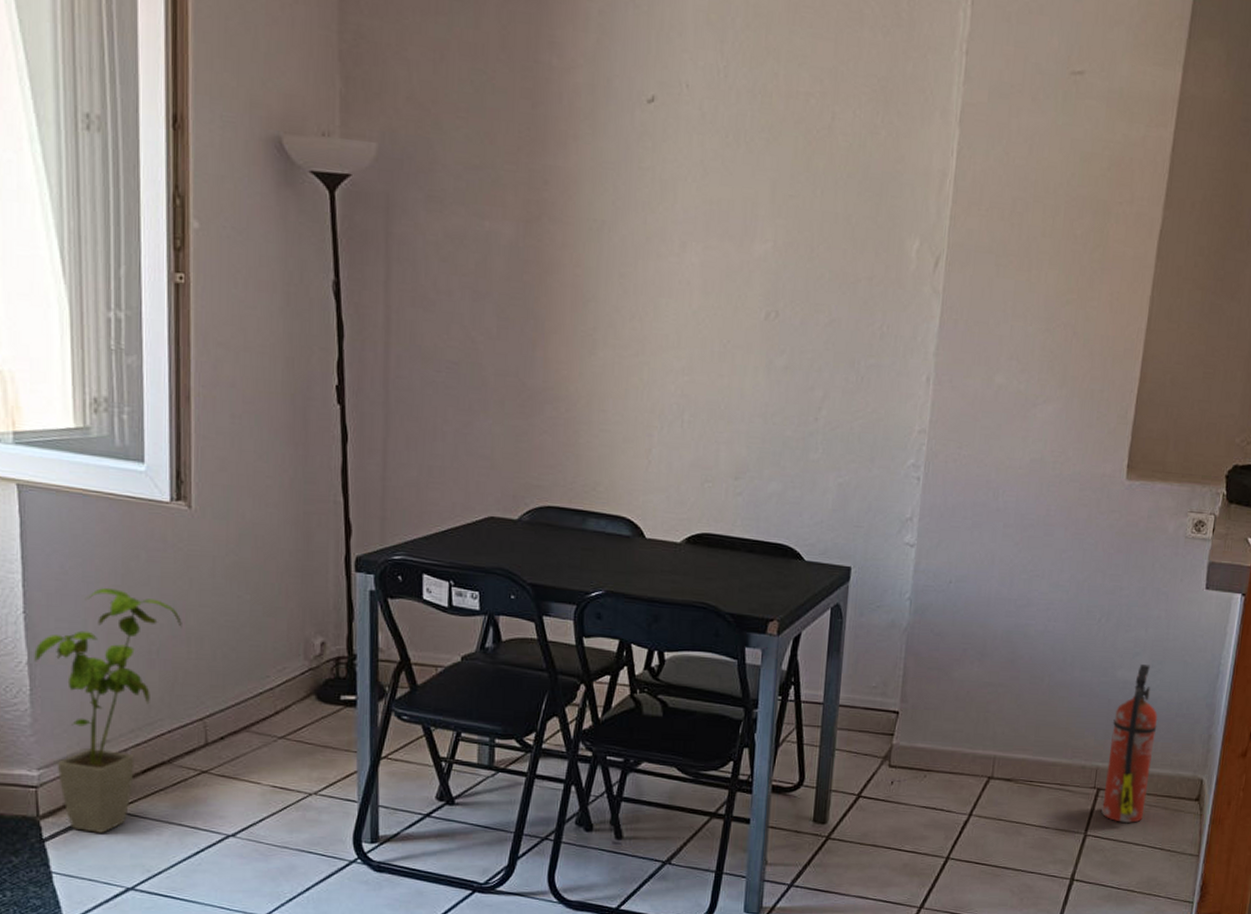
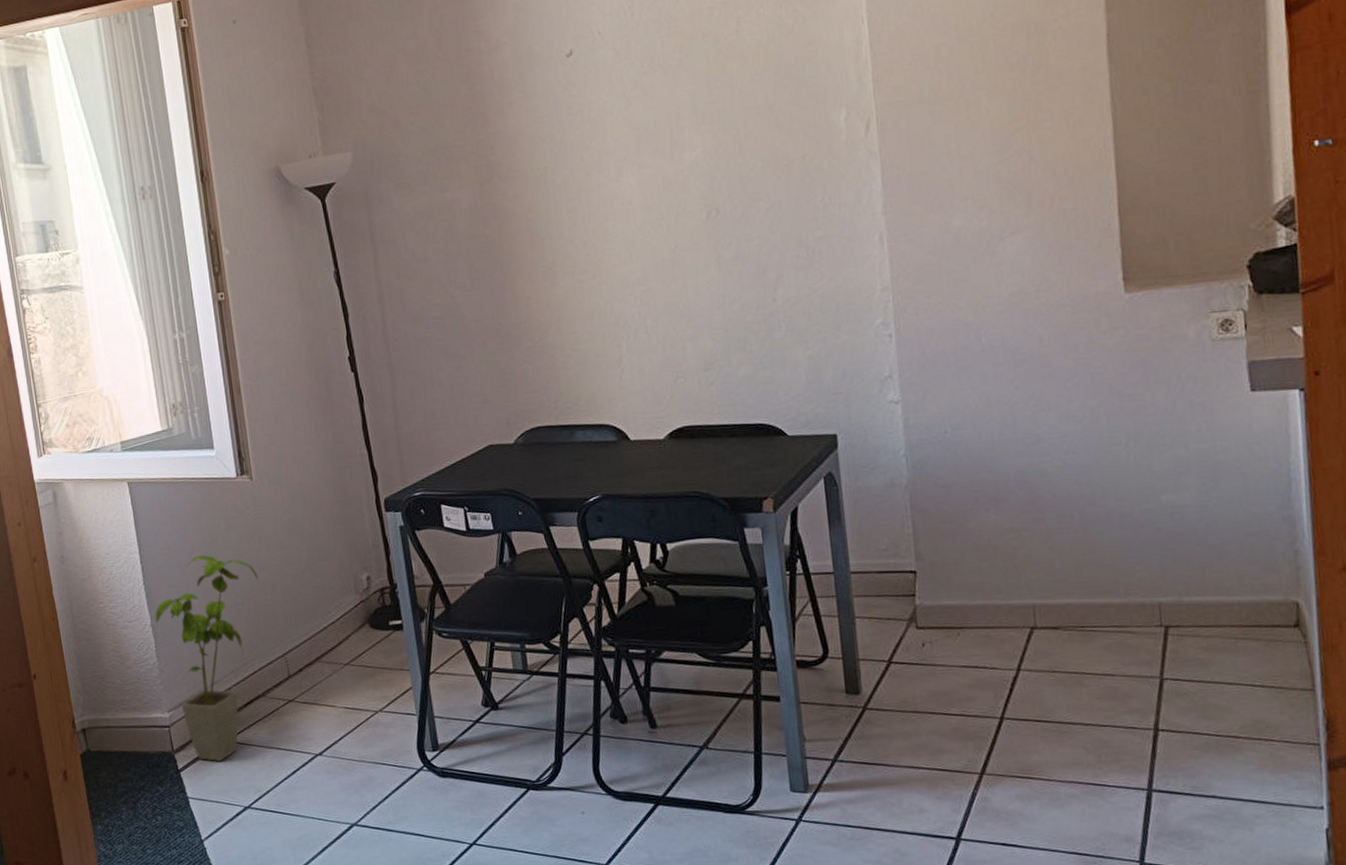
fire extinguisher: present [1101,664,1158,824] -> none [1167,484,1230,662]

